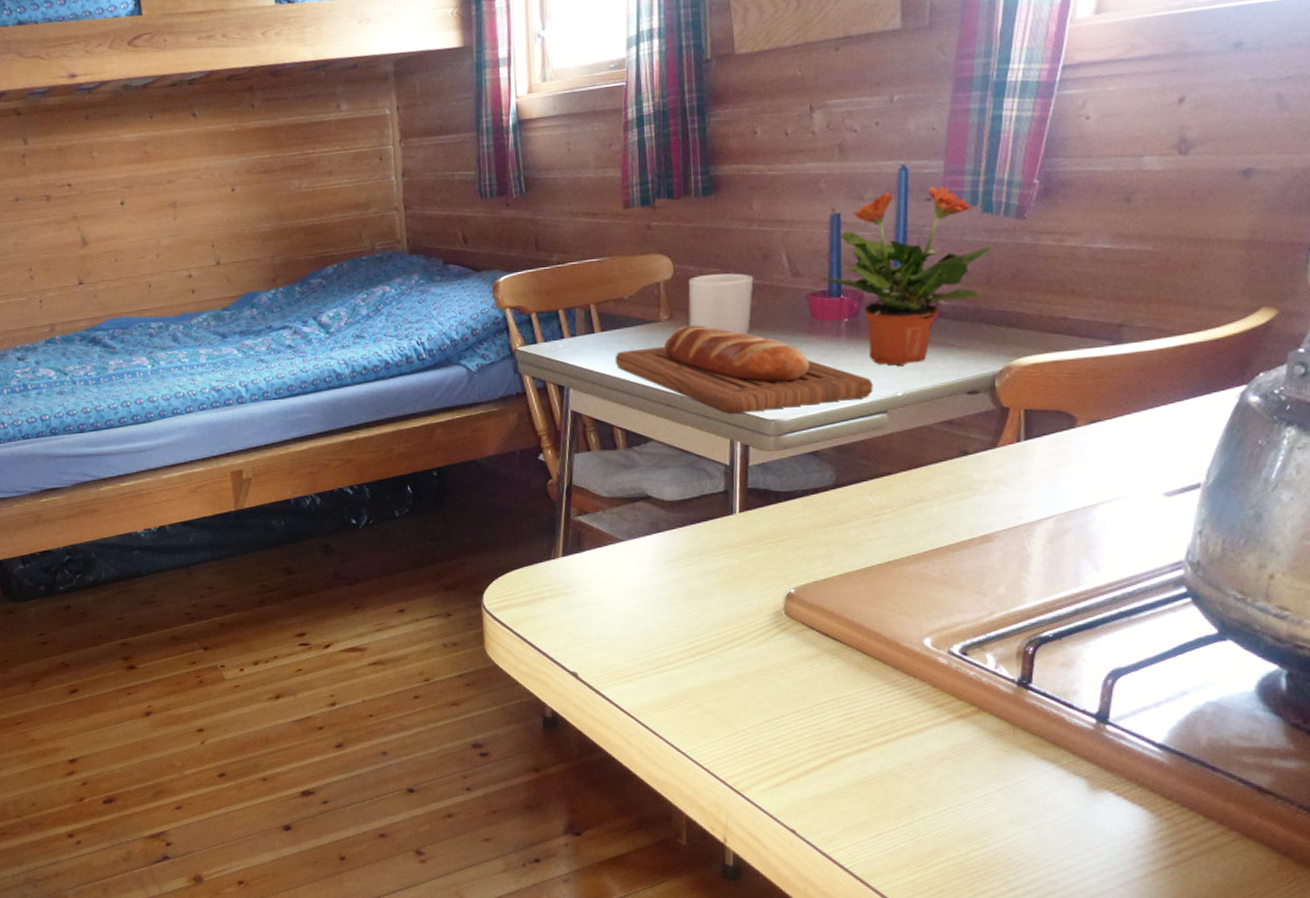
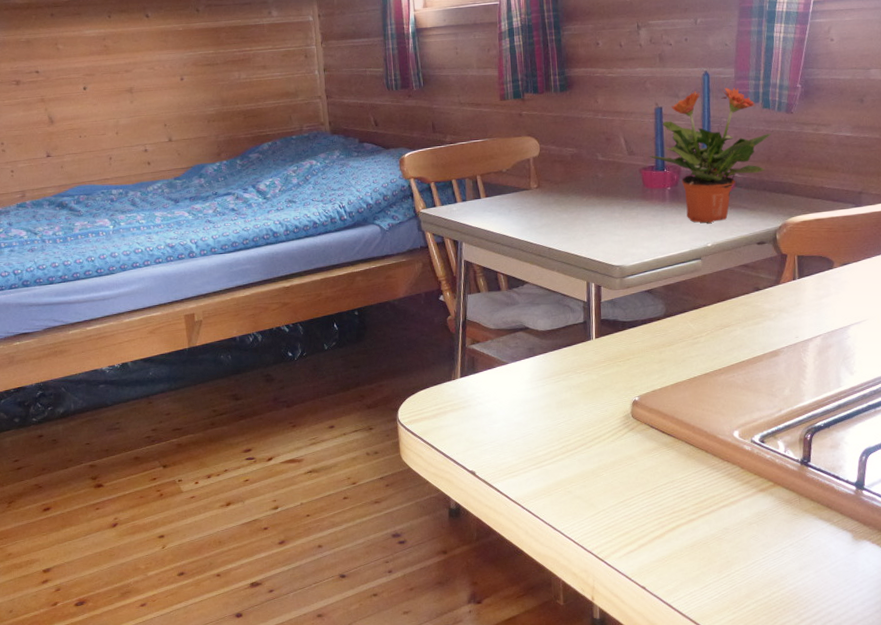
bread loaf: present [615,325,873,414] -> none [497,192,690,262]
mug: present [688,273,754,335] -> none [551,152,601,200]

